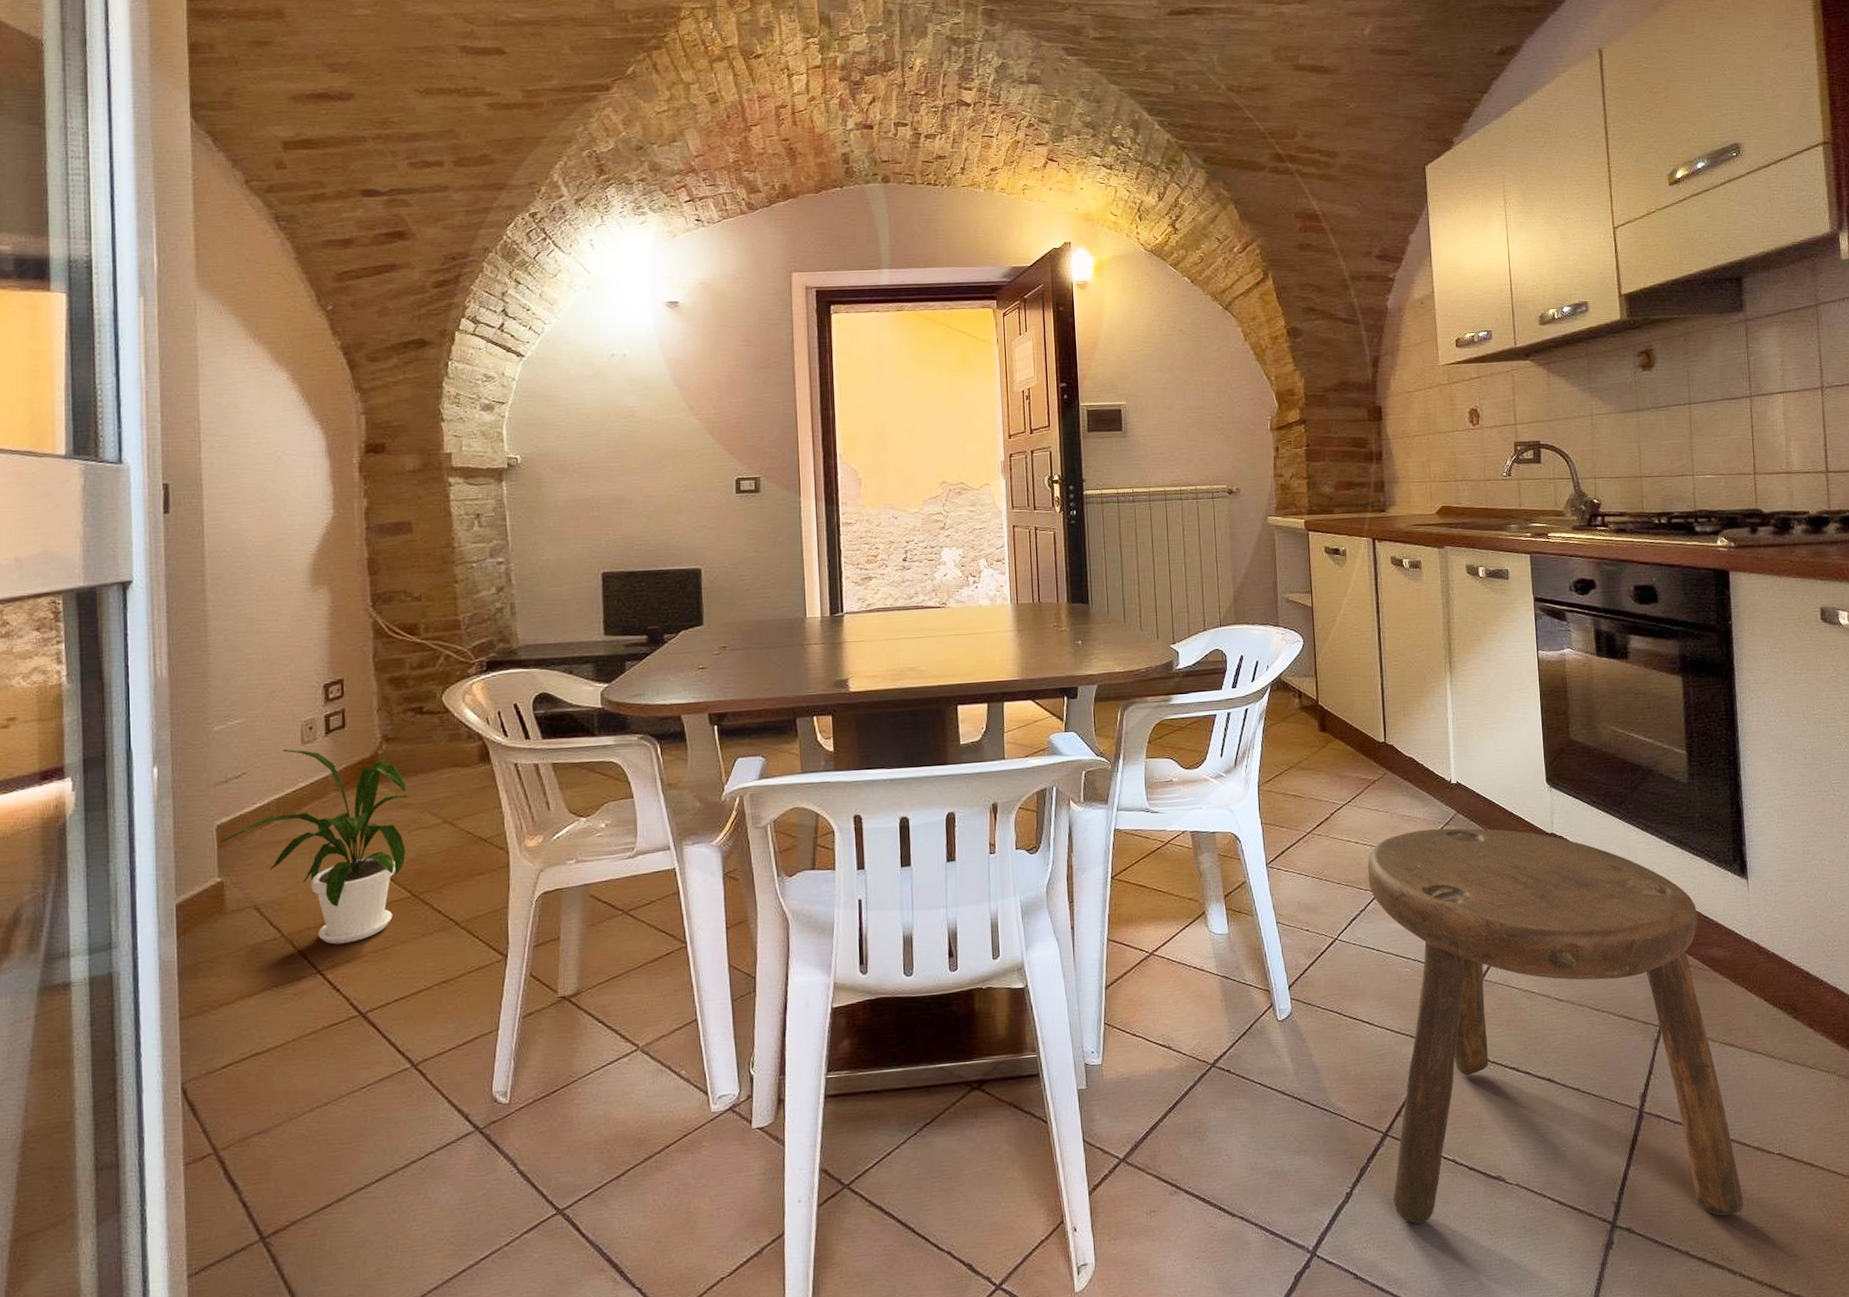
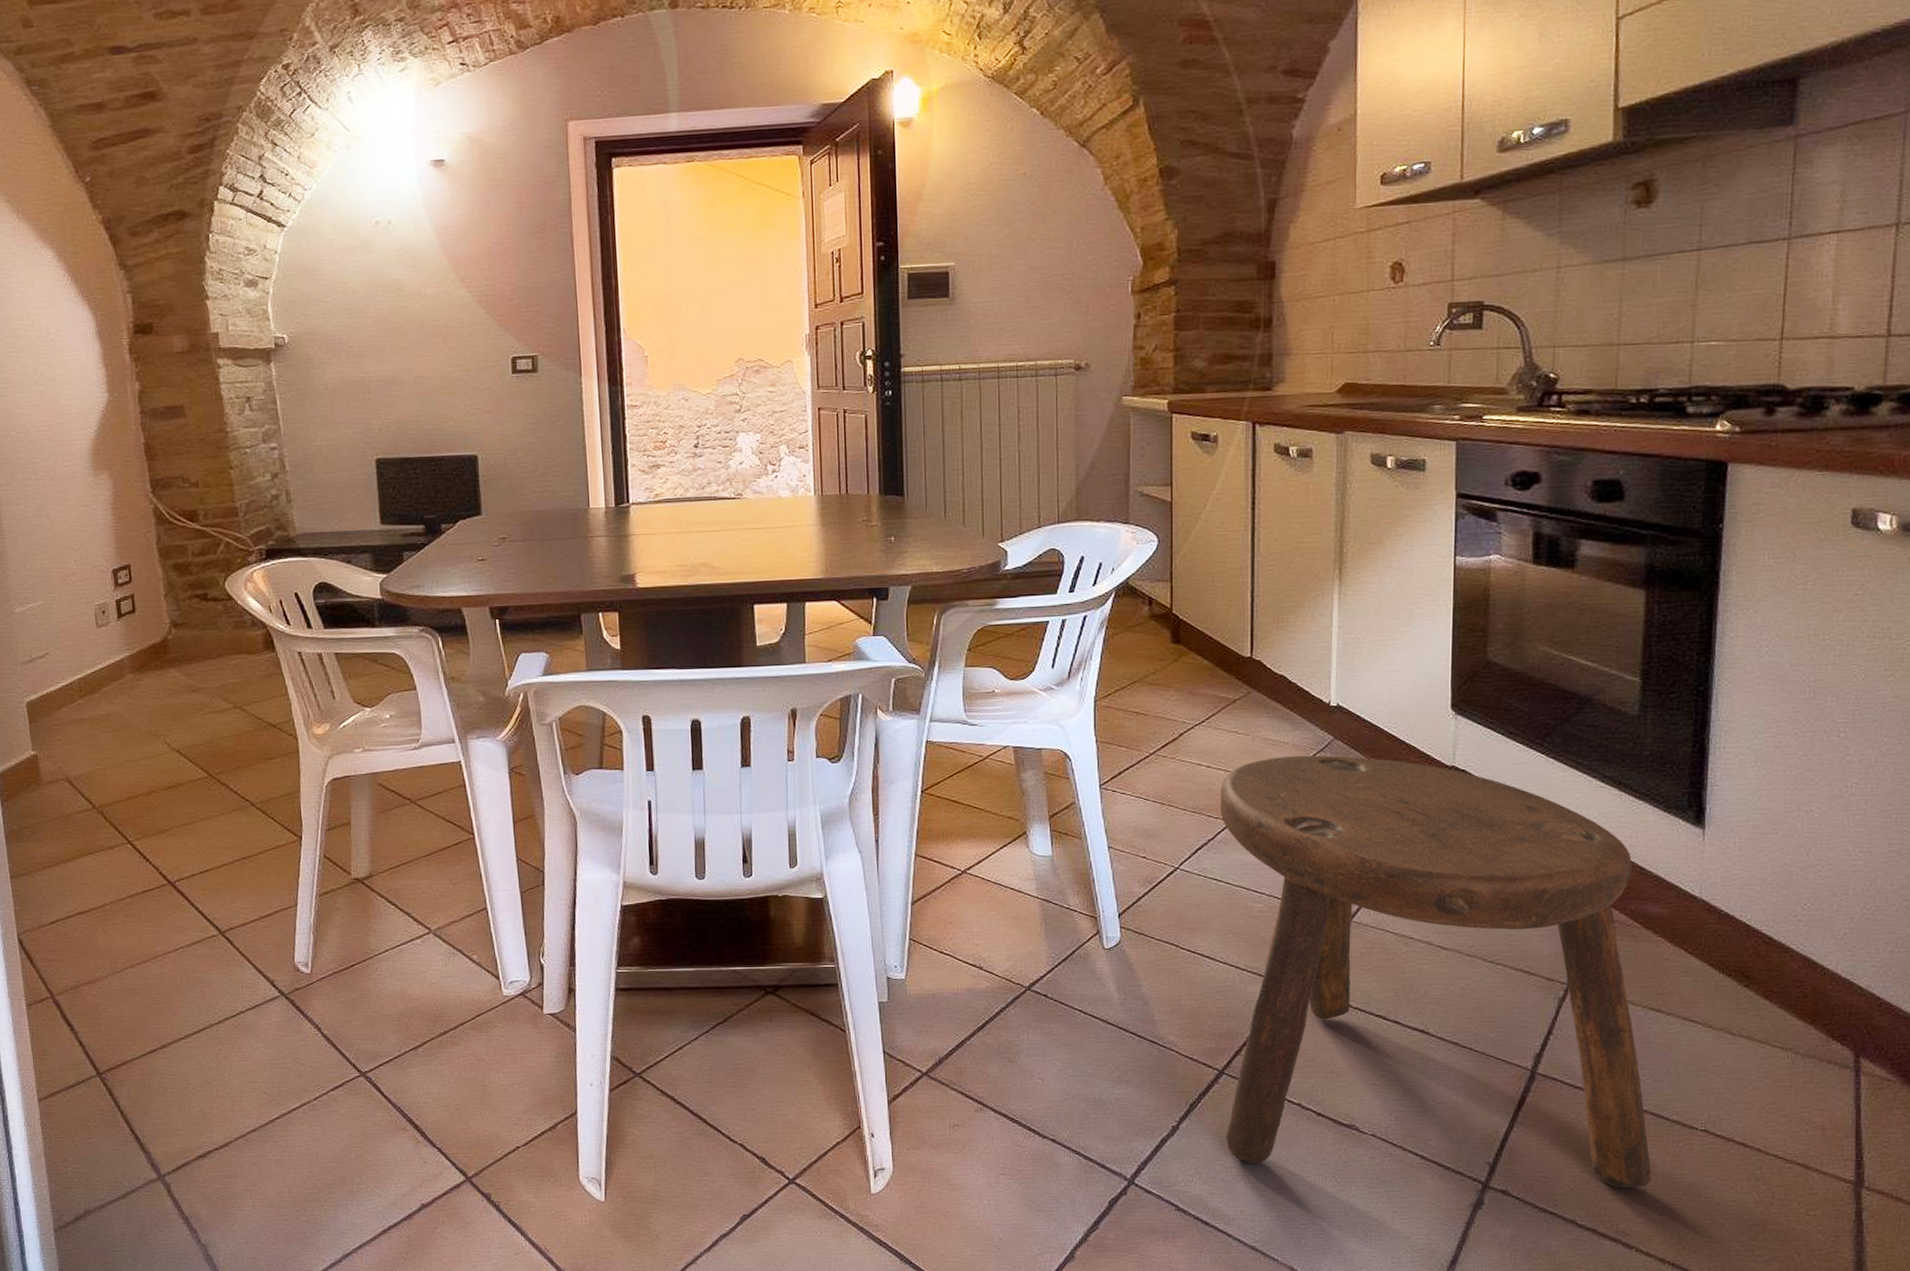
house plant: present [219,749,409,945] -> none [30,632,201,818]

